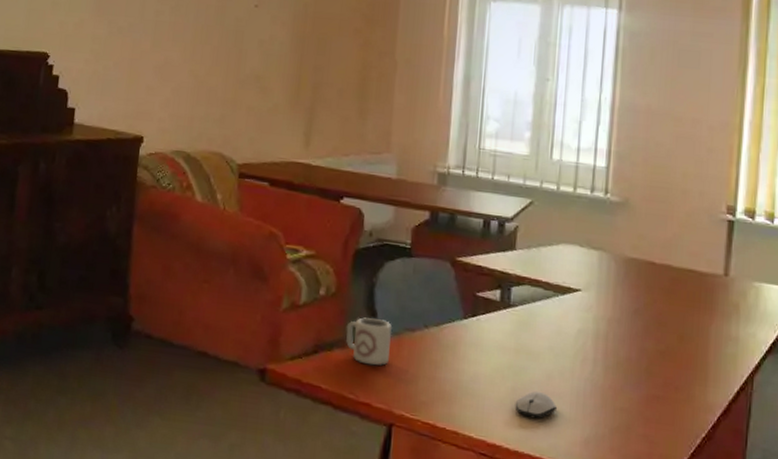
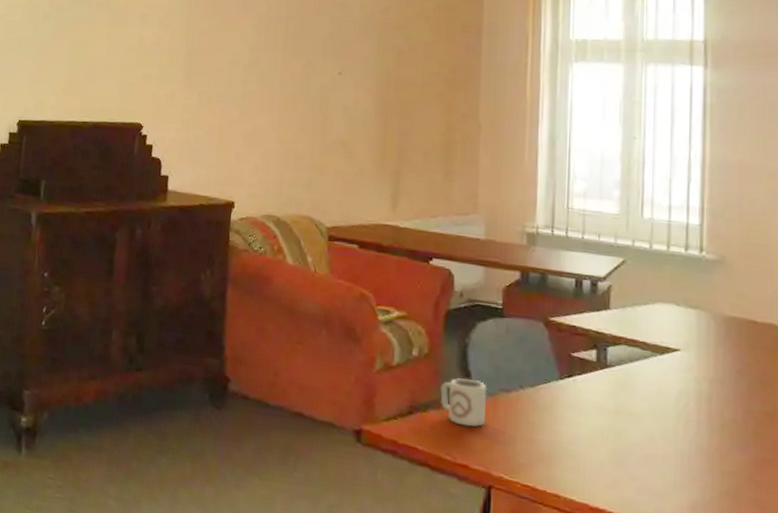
computer mouse: present [515,391,558,419] -> none [617,454,662,483]

